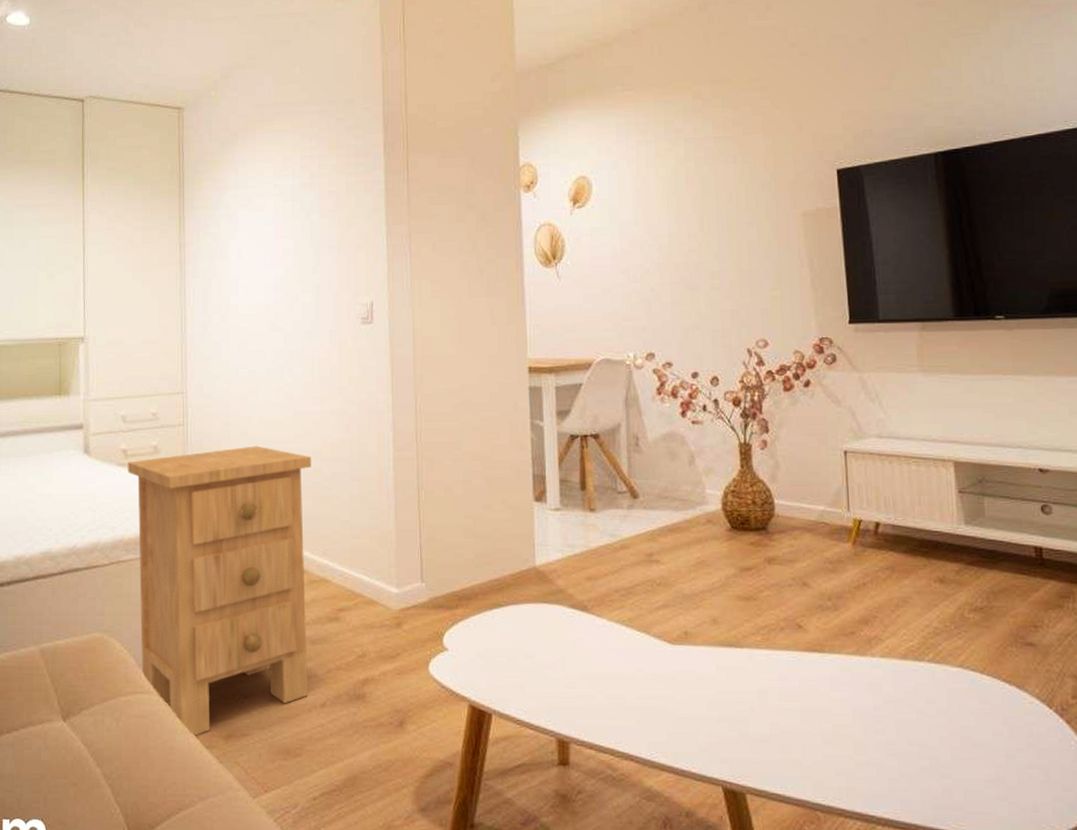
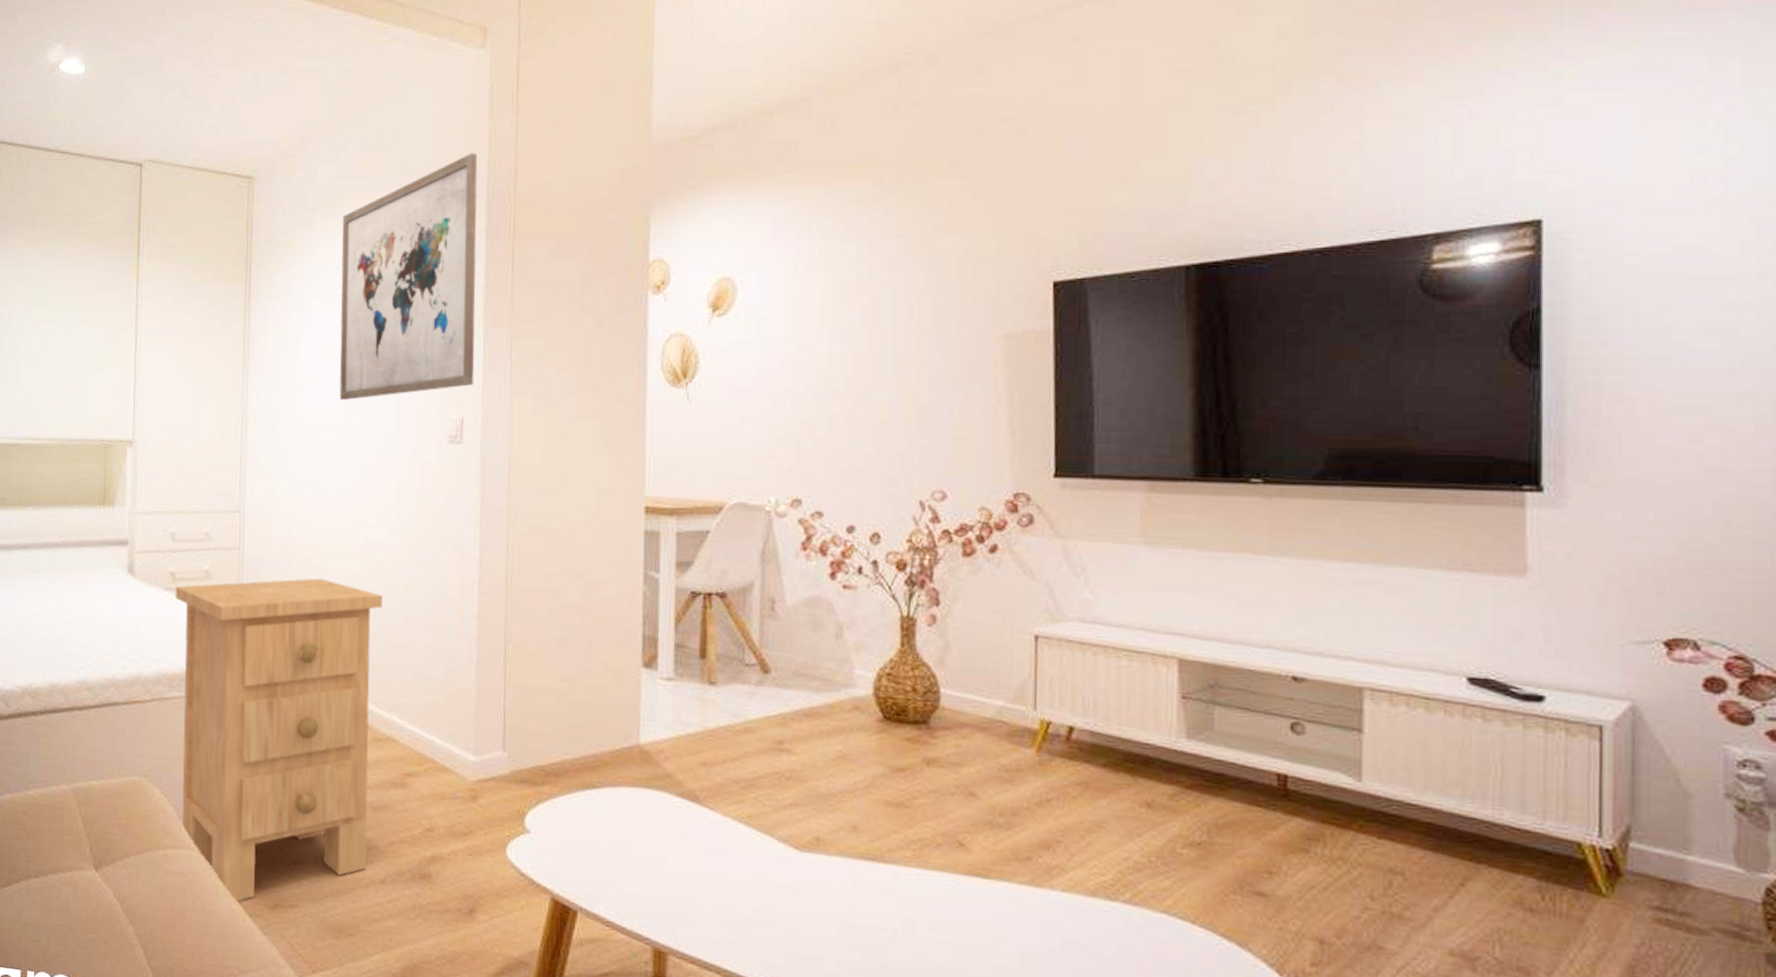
wall art: none [261,82,380,292] -> present [339,153,478,400]

